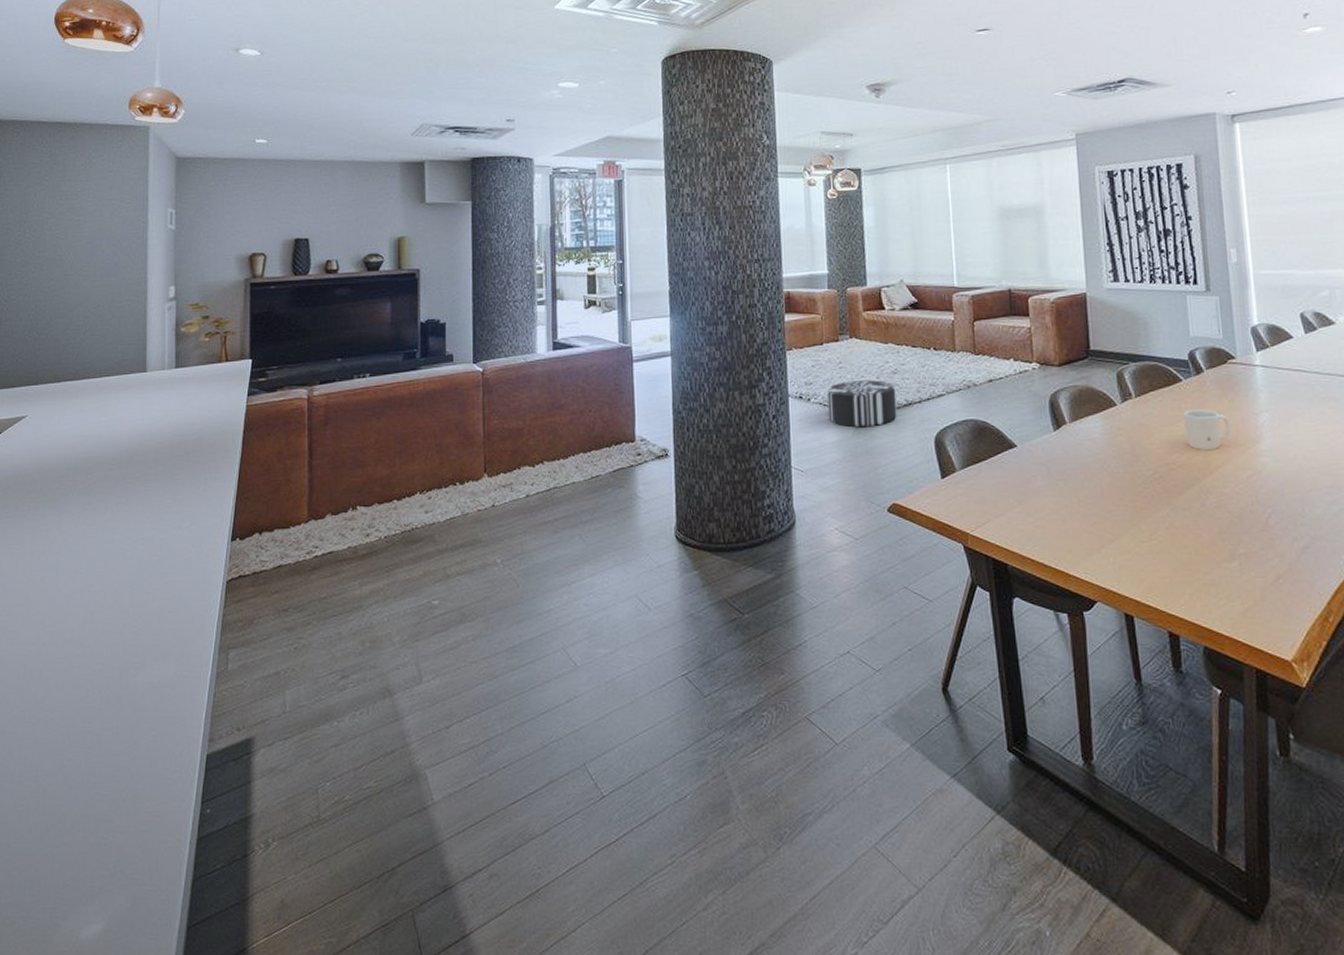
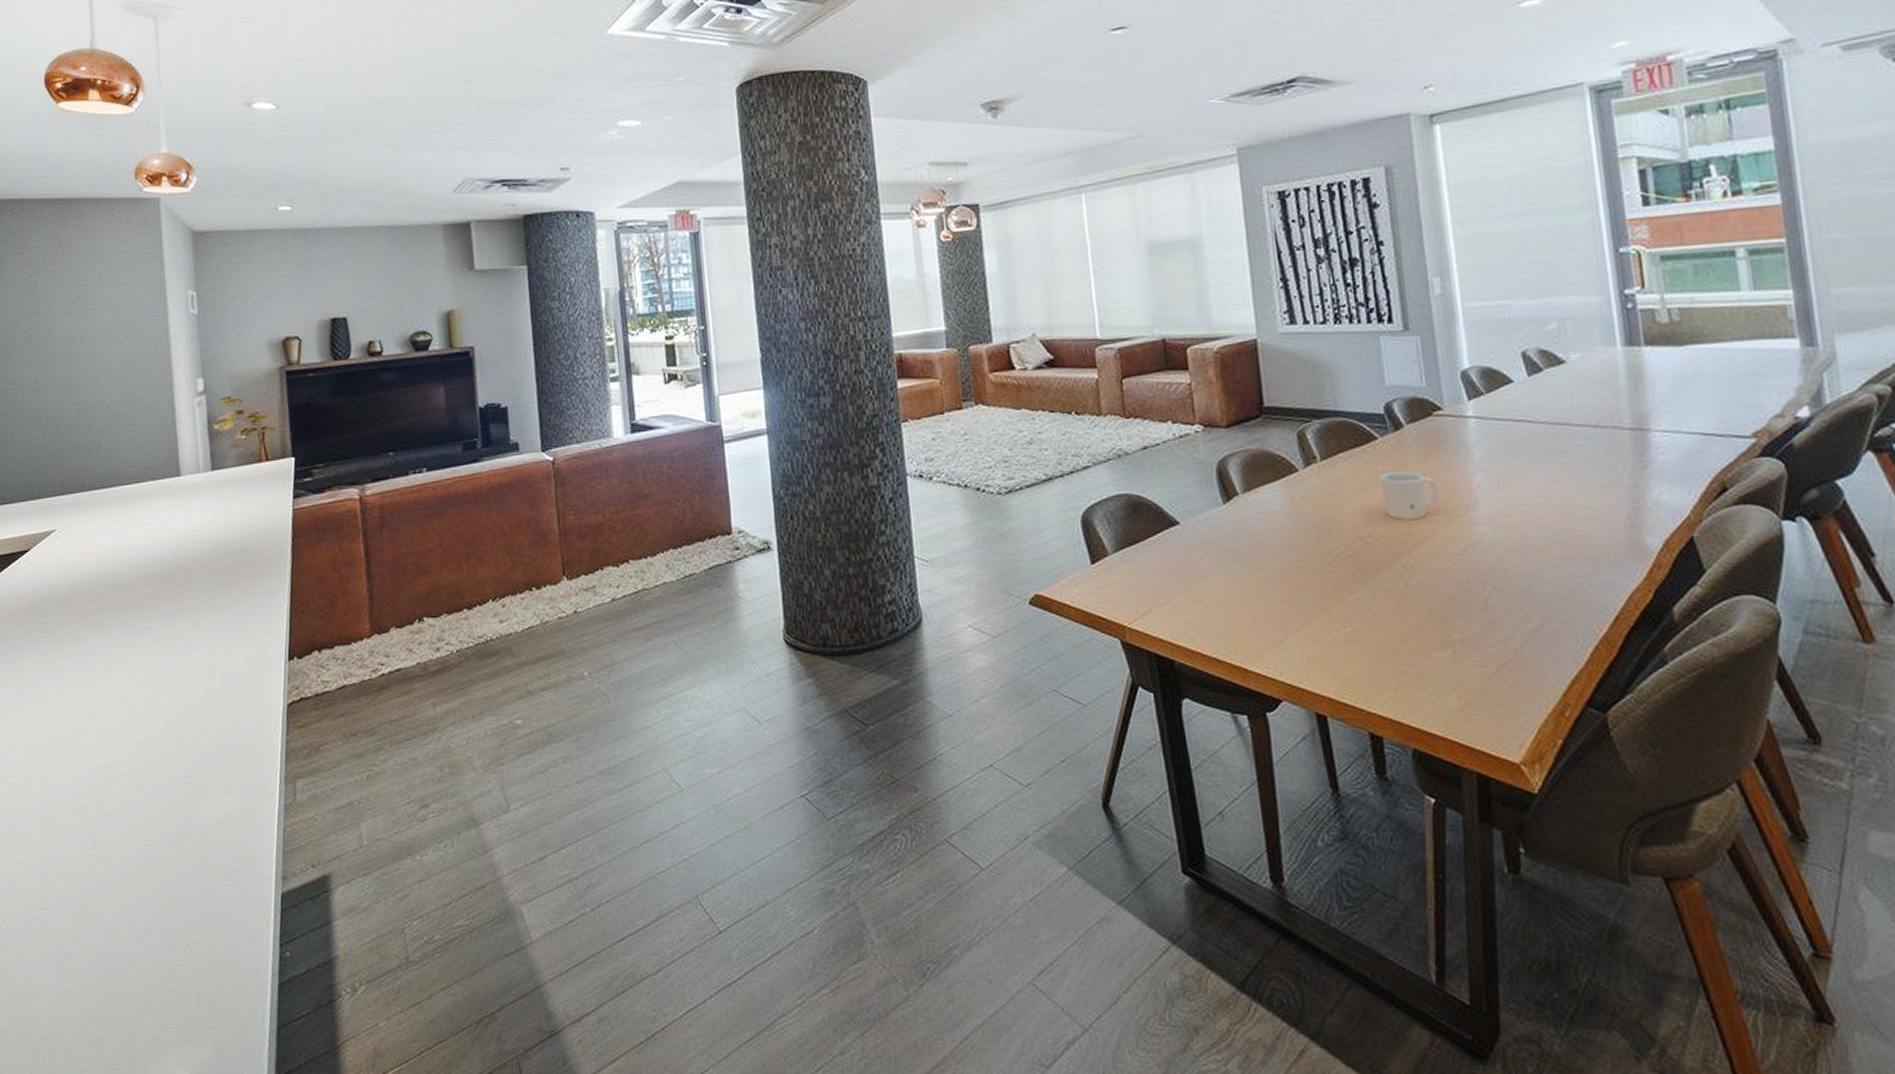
pouf: present [827,380,897,428] -> none [952,452,1036,509]

